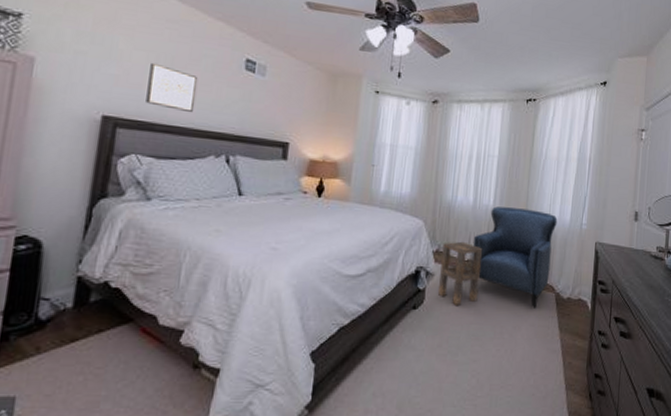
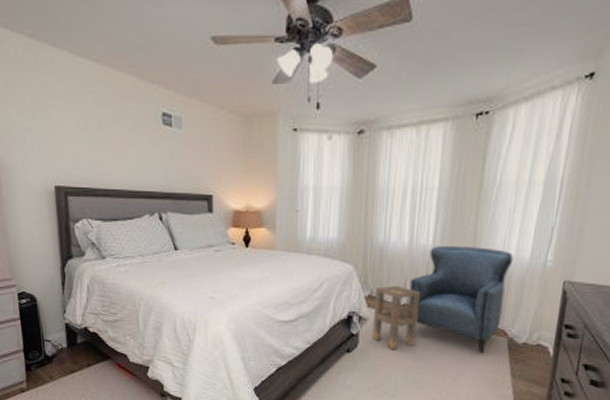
wall art: present [146,62,198,112] -> none [82,130,125,174]

